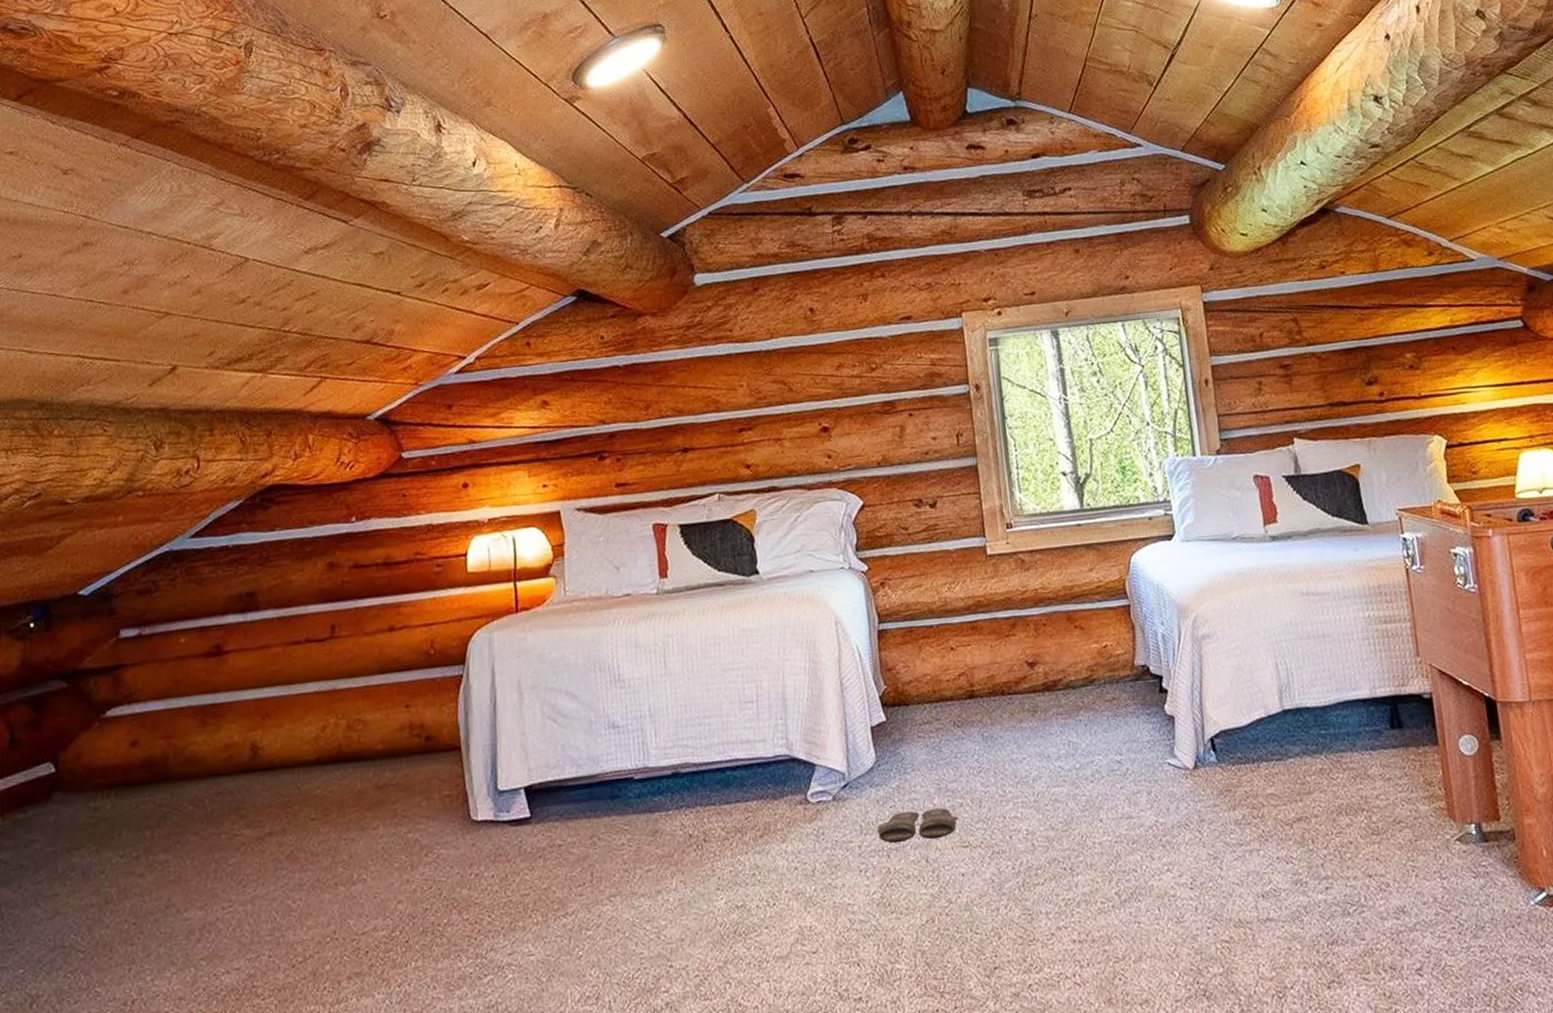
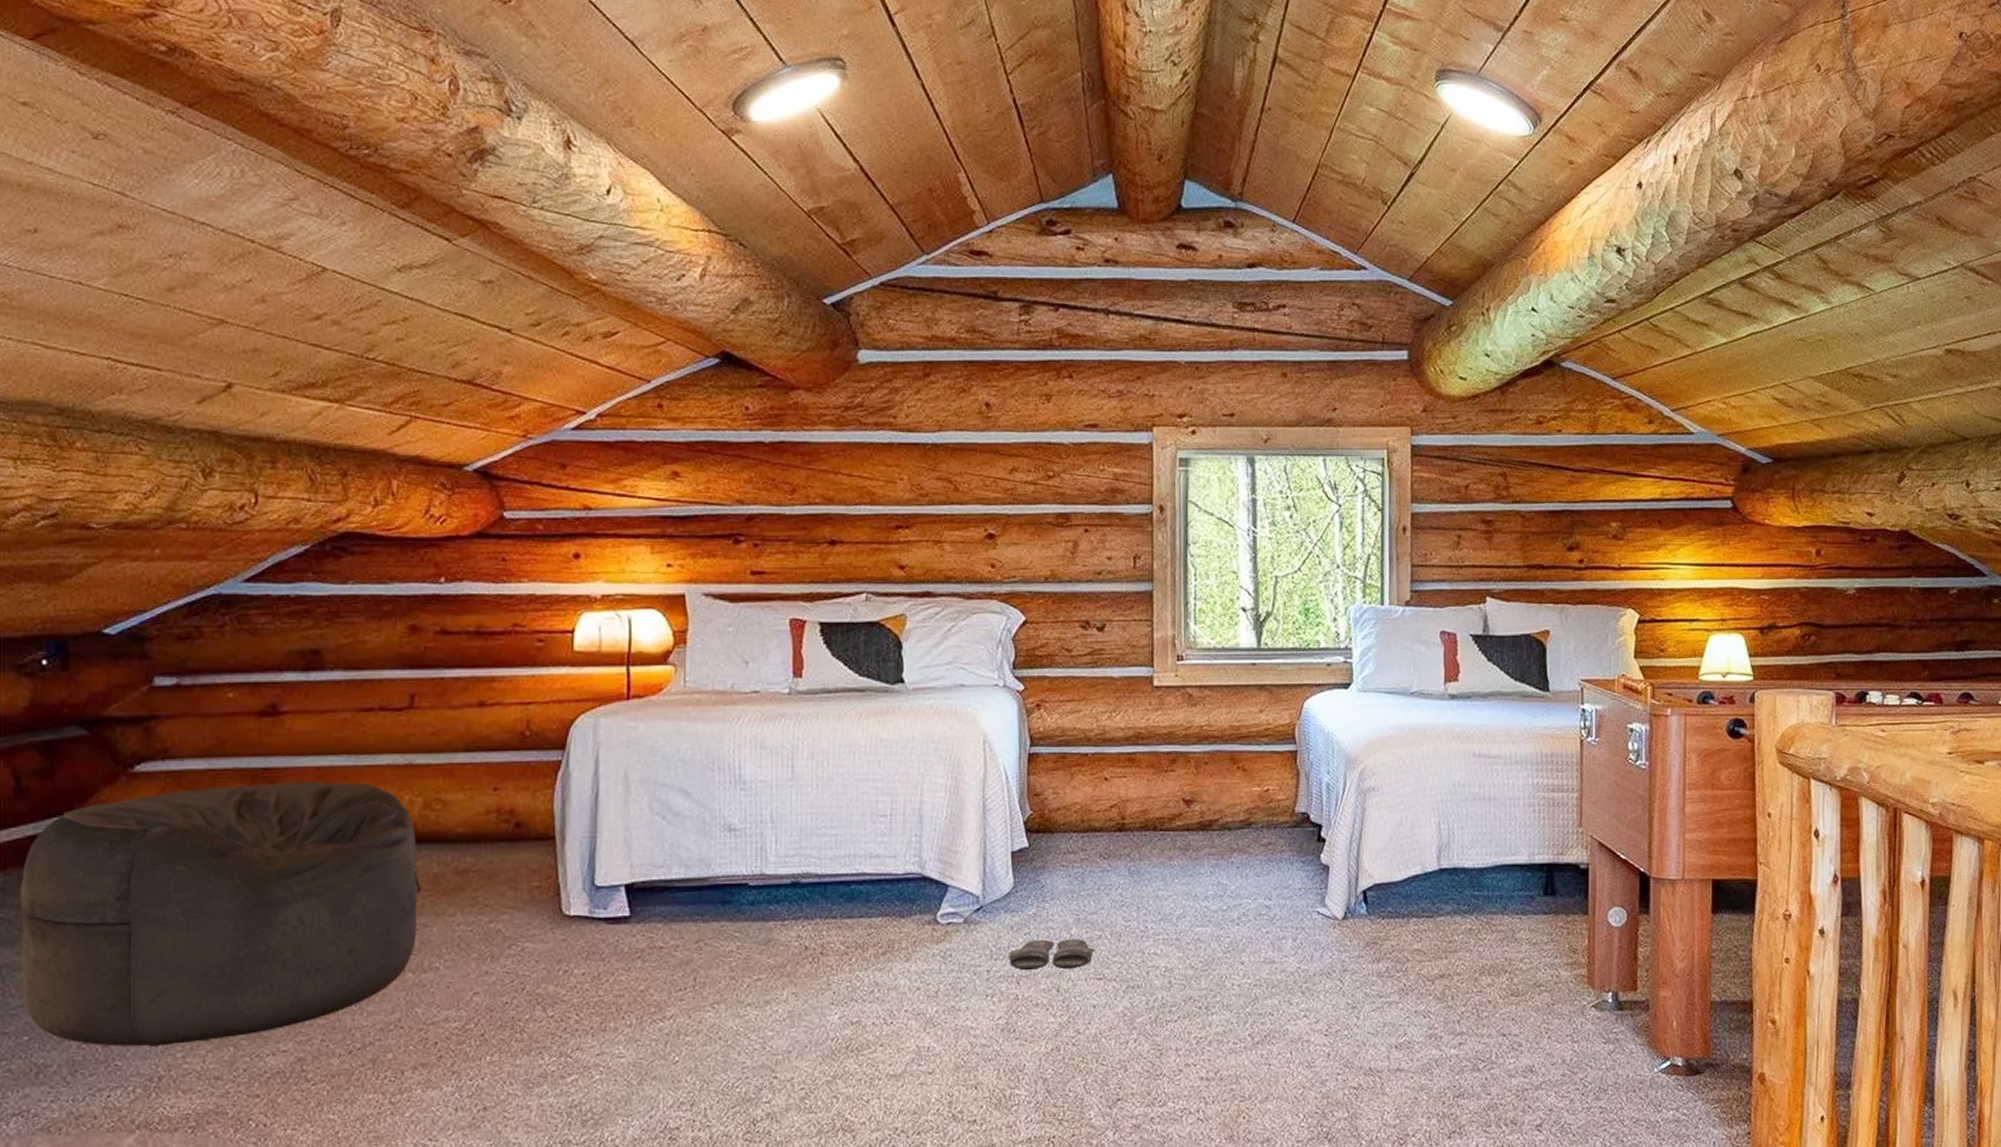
bean bag chair: none [15,710,348,974] -> present [20,781,421,1047]

